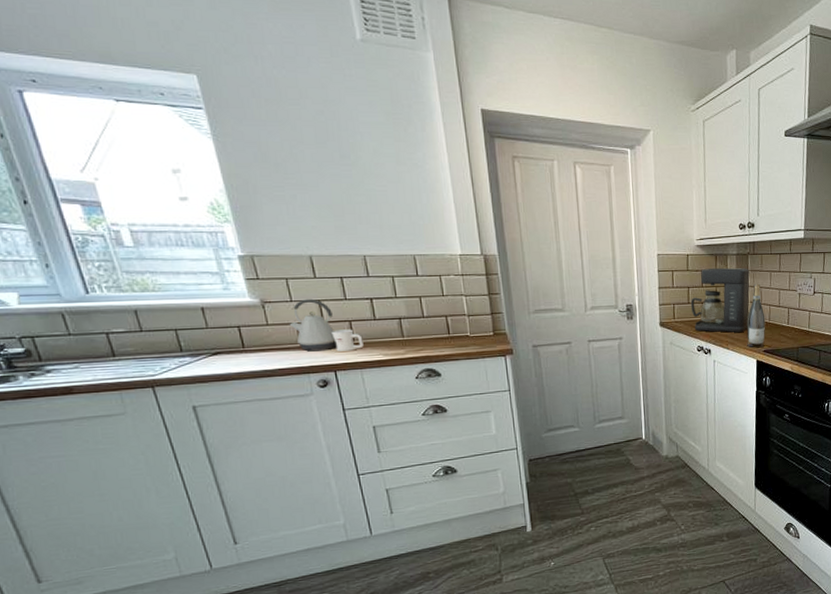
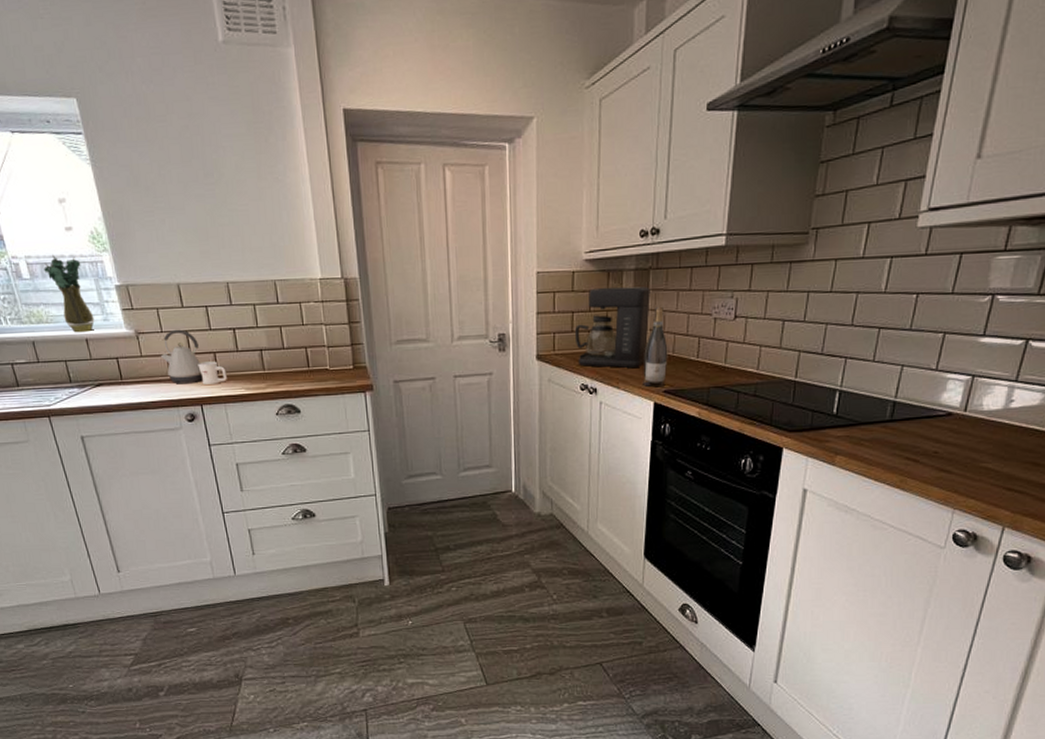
vase: none [151,223,213,302] -> present [44,254,95,333]

